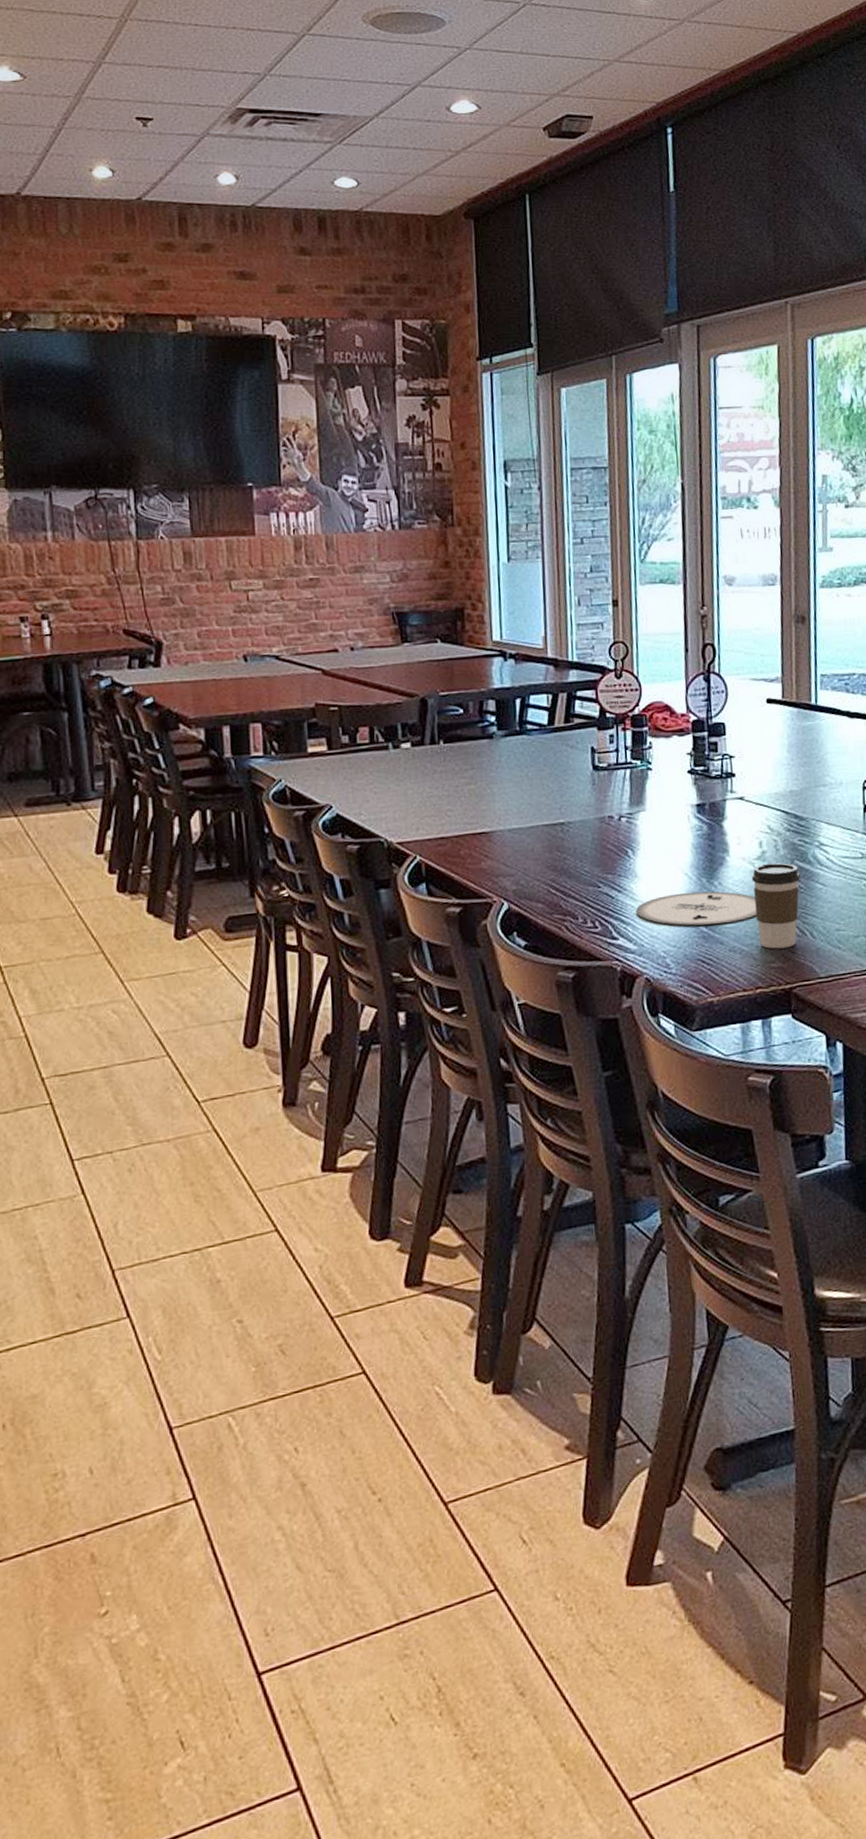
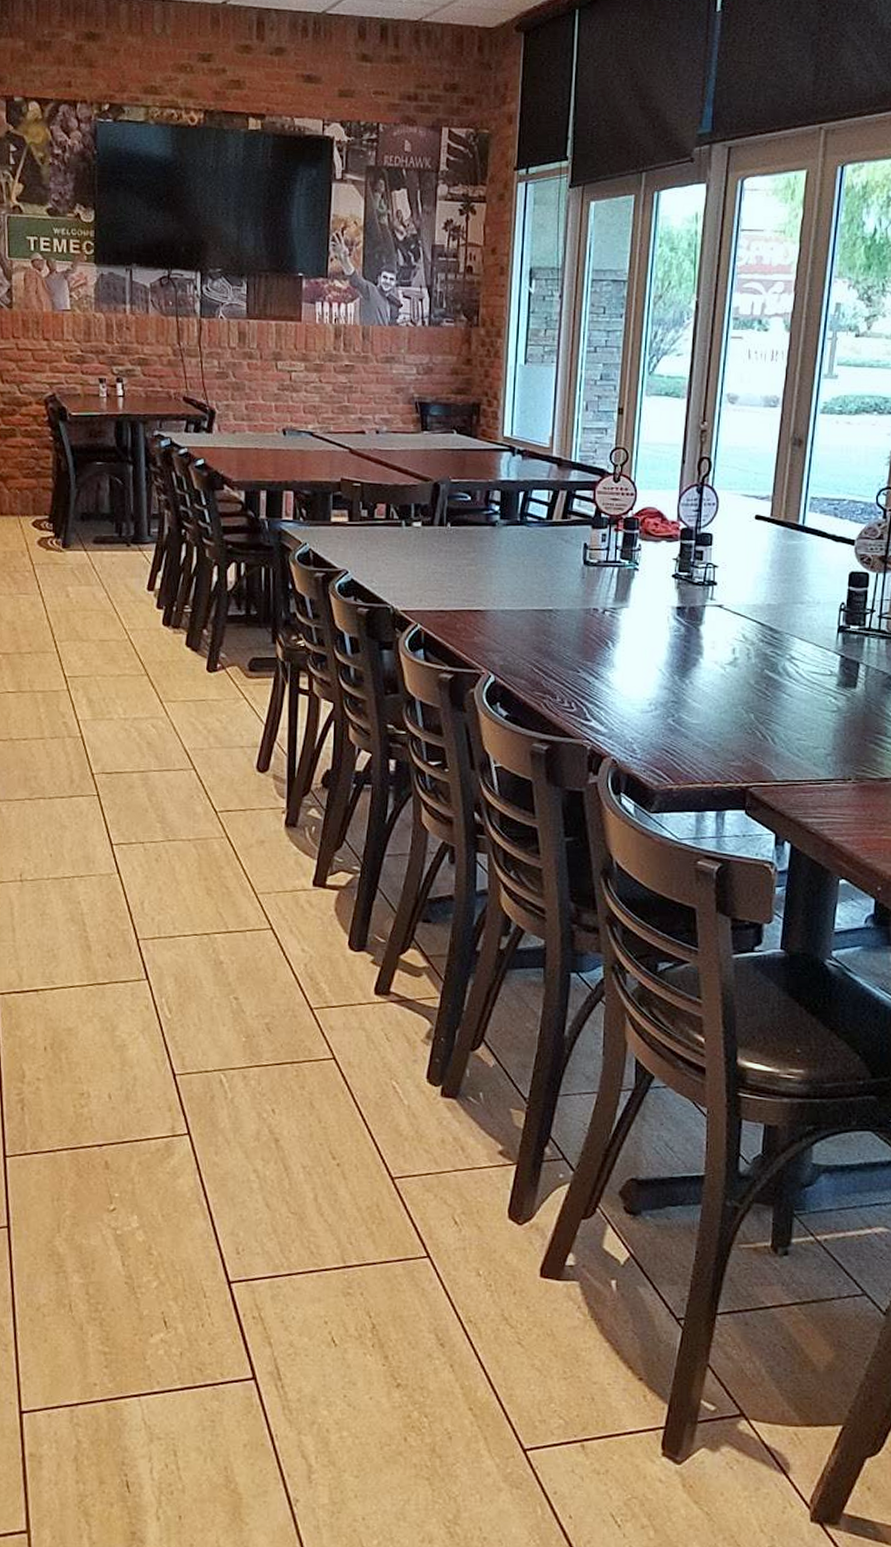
plate: present [636,891,758,926] -> none [610,686,724,719]
coffee cup: present [751,862,800,949] -> none [721,669,768,750]

